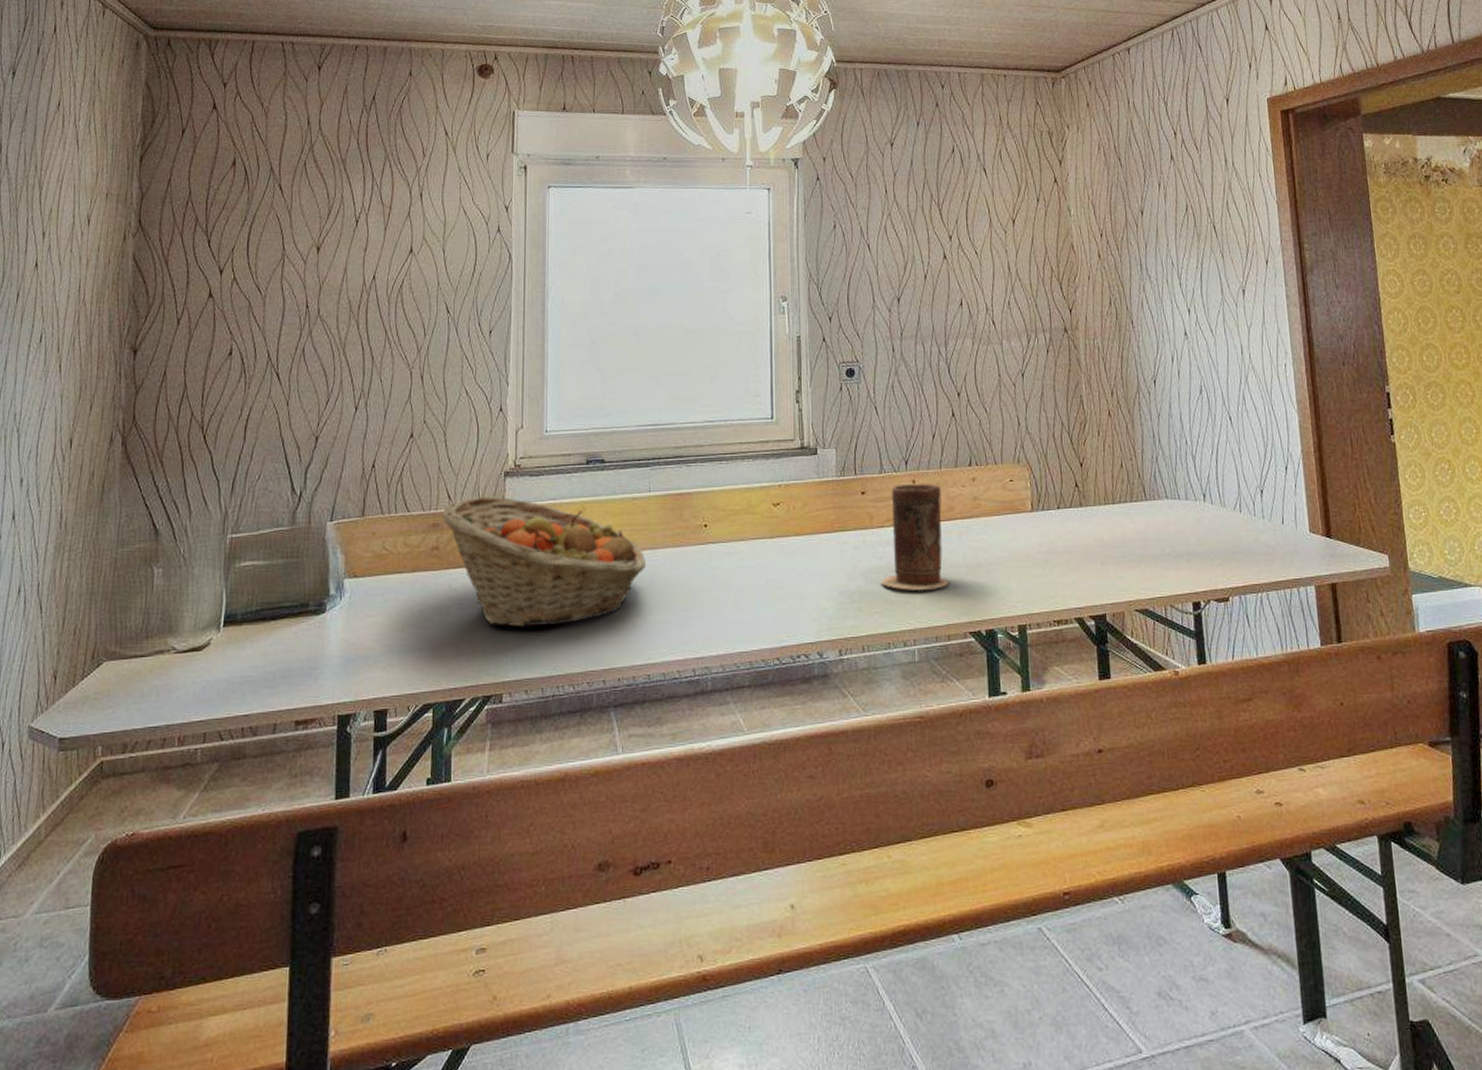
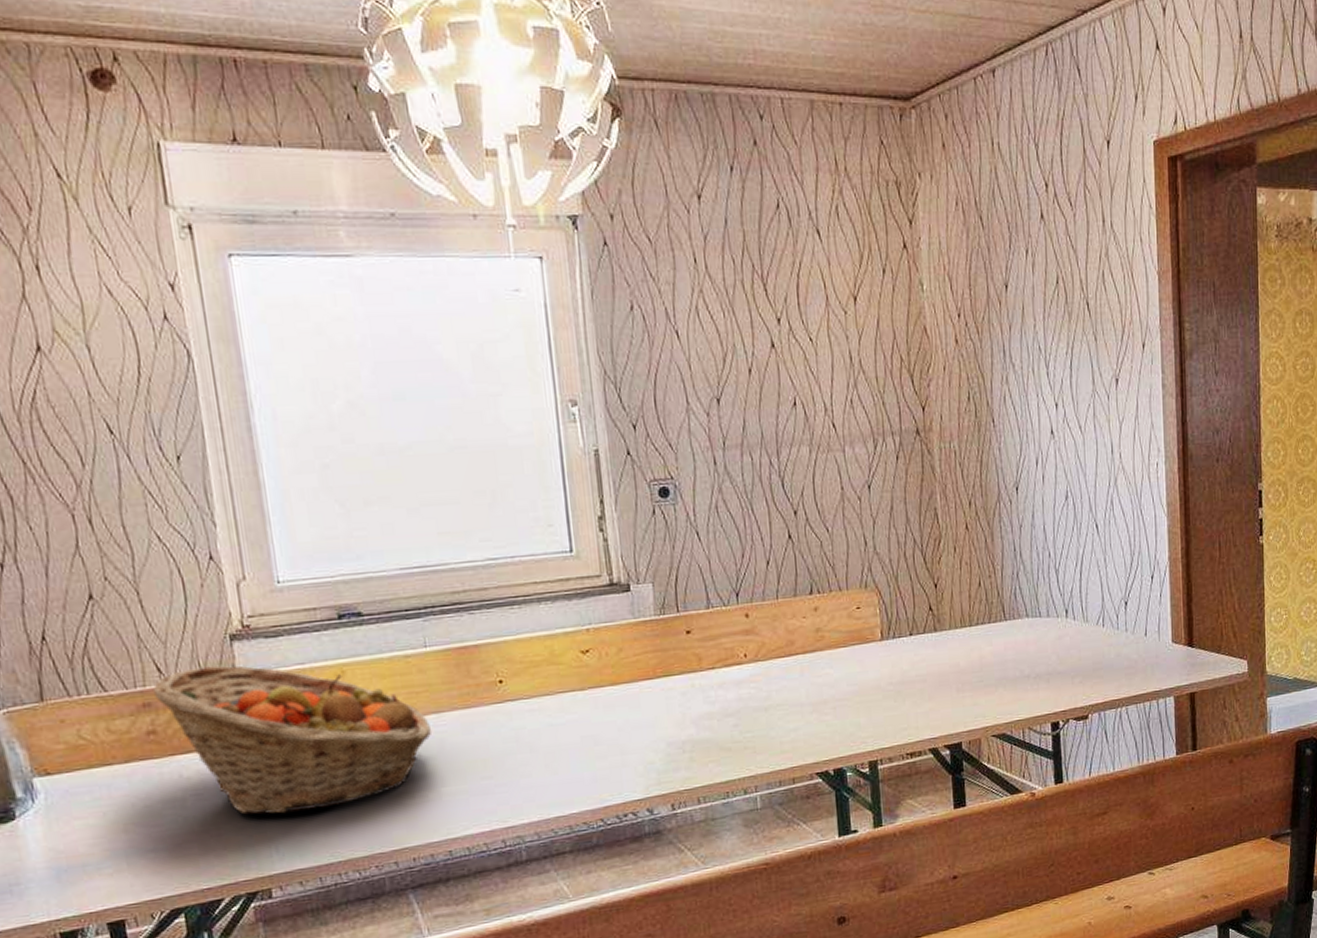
vase: present [881,483,949,591] -> none [714,616,792,735]

